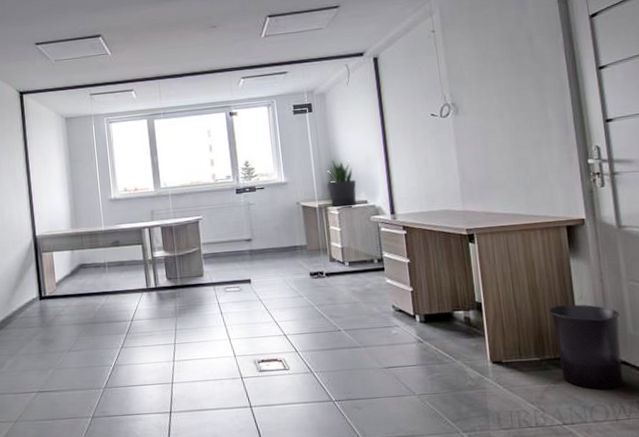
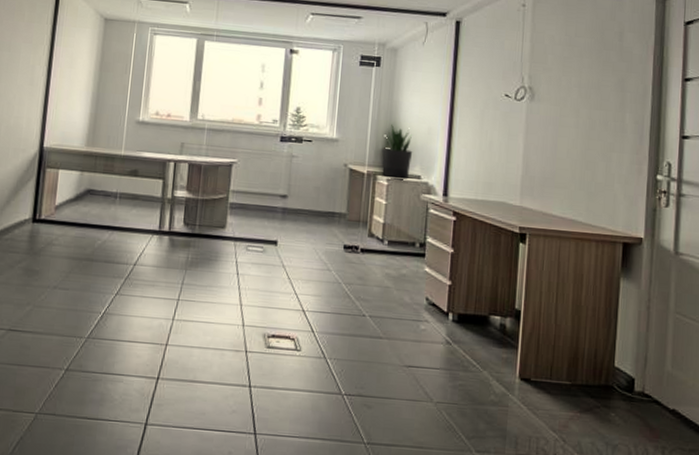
waste bin: present [549,304,624,390] -> none [590,327,661,429]

